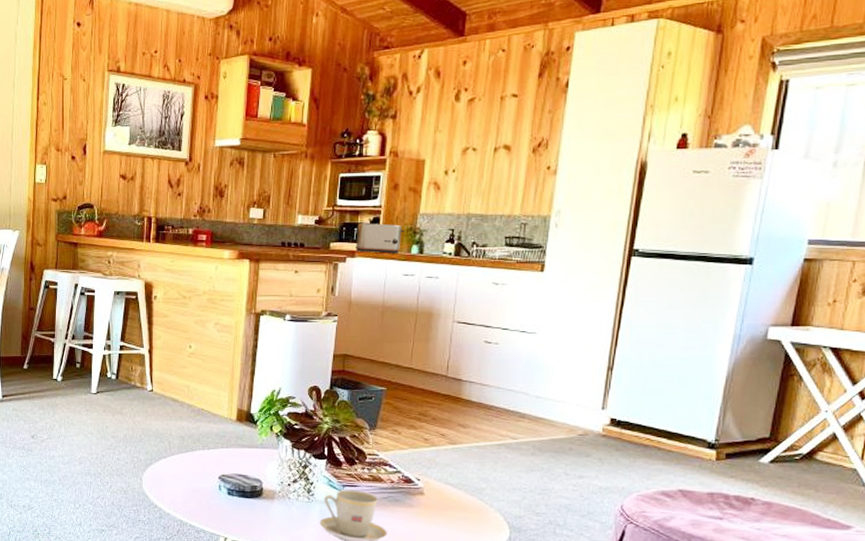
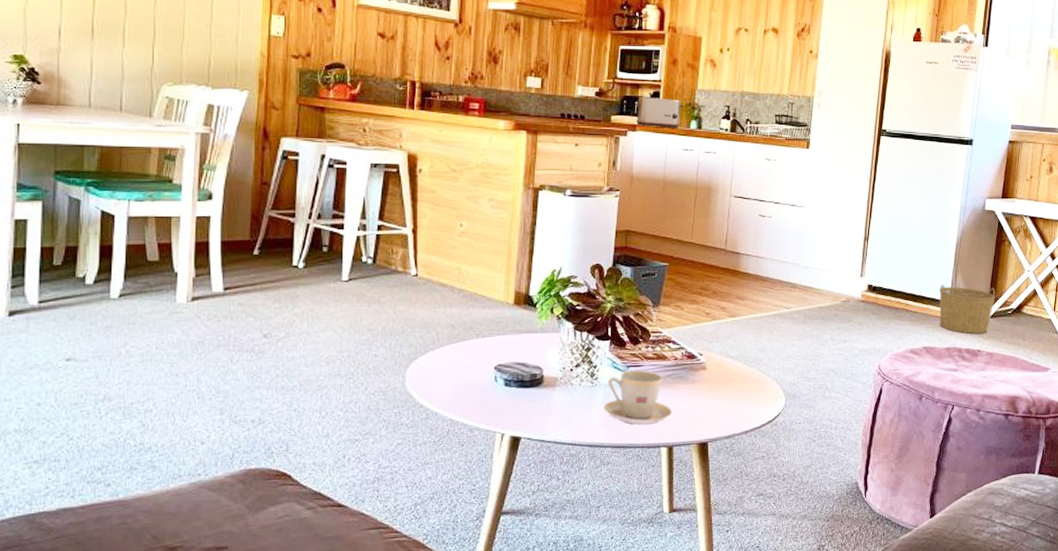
basket: none [701,422,778,481] -> present [940,284,995,335]

